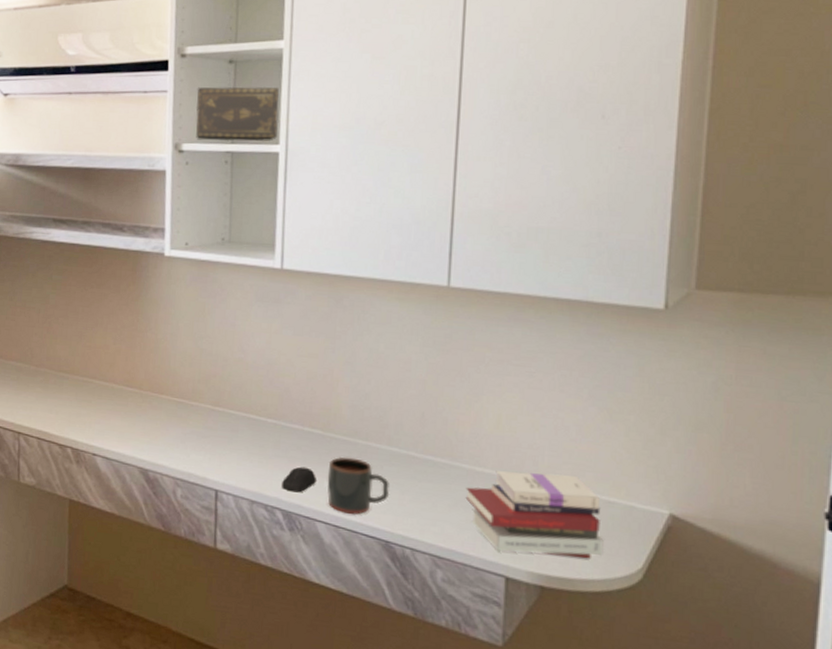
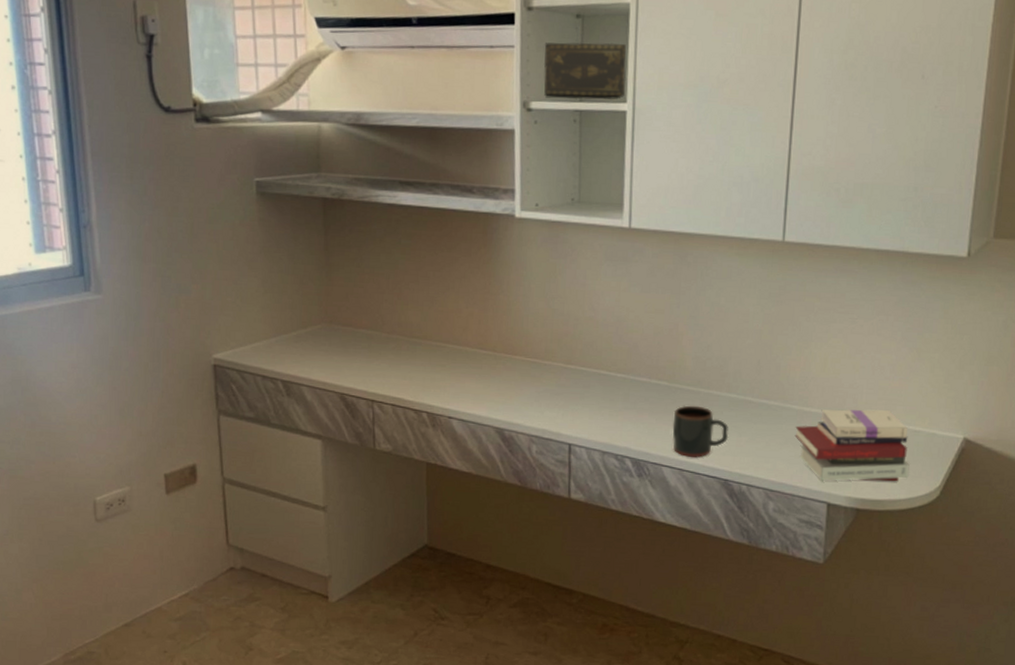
computer mouse: present [282,466,316,493] -> none [631,417,663,441]

